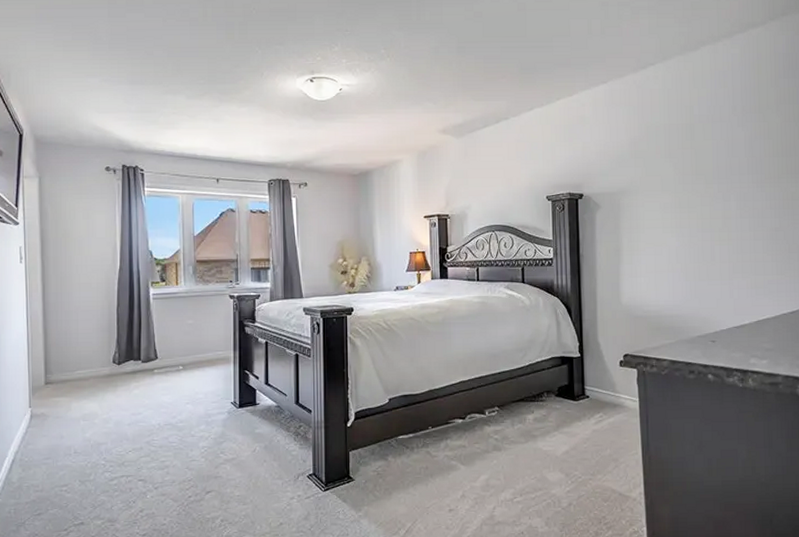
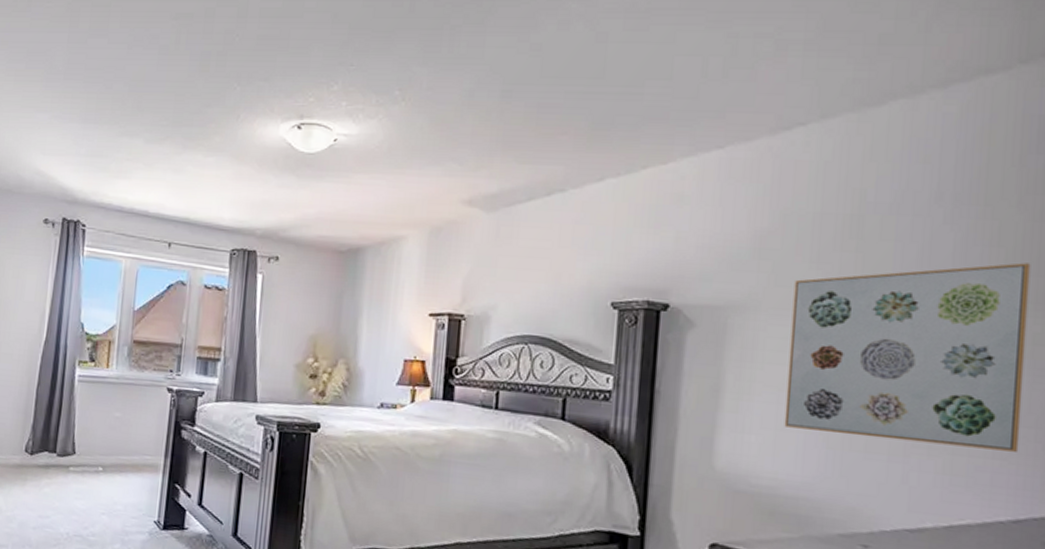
wall art: none [657,148,790,270] -> present [784,262,1031,452]

